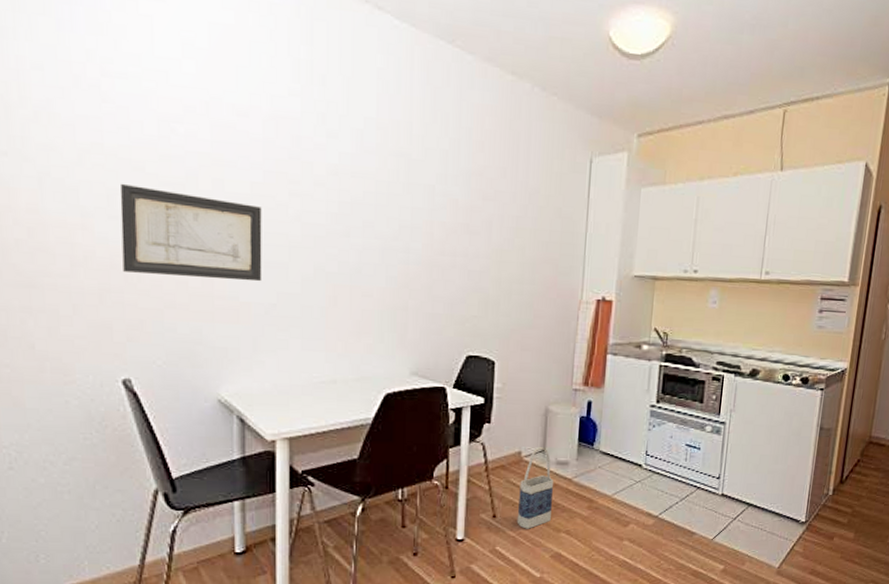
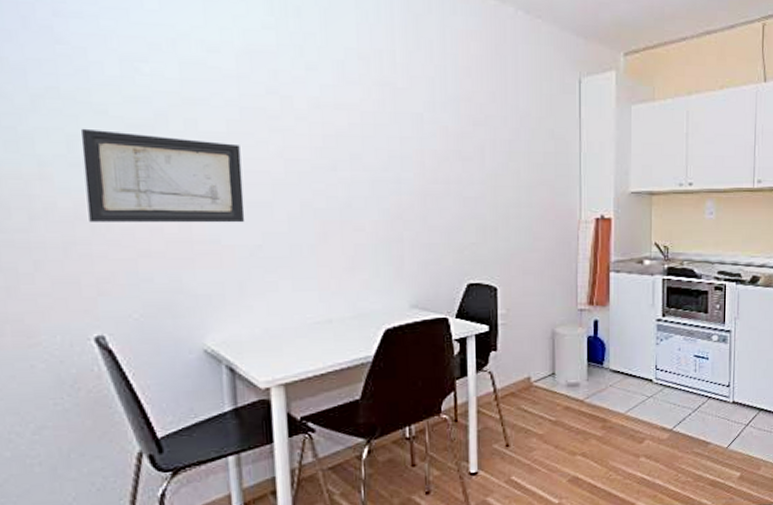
bag: present [516,447,553,529] -> none [531,371,565,455]

